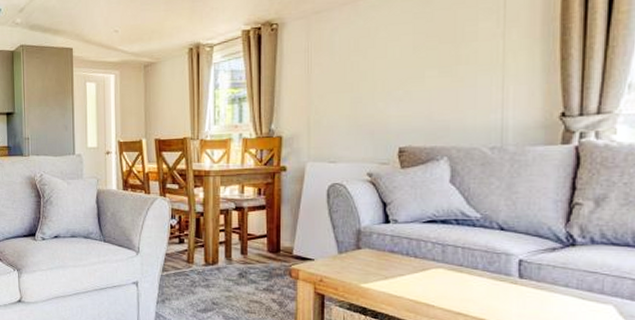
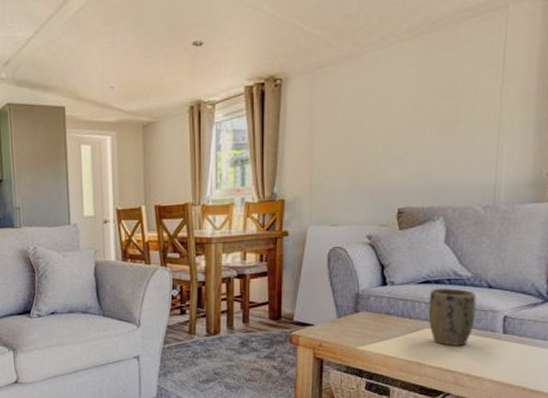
plant pot: none [435,228,487,289] -> present [428,288,477,346]

